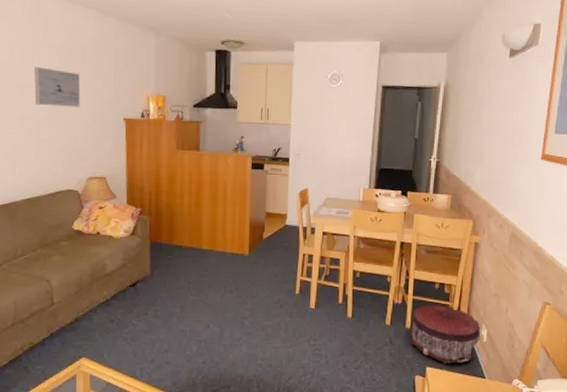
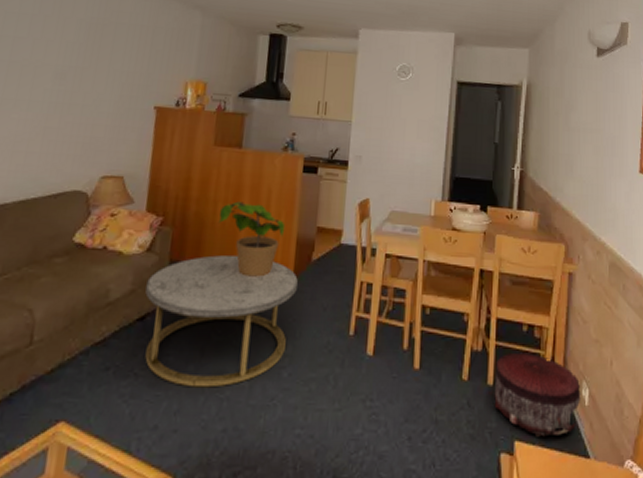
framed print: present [34,67,81,107] -> none [50,43,109,92]
coffee table: none [134,236,253,333] -> present [145,254,298,388]
potted plant: none [185,194,240,252] -> present [218,201,286,277]

